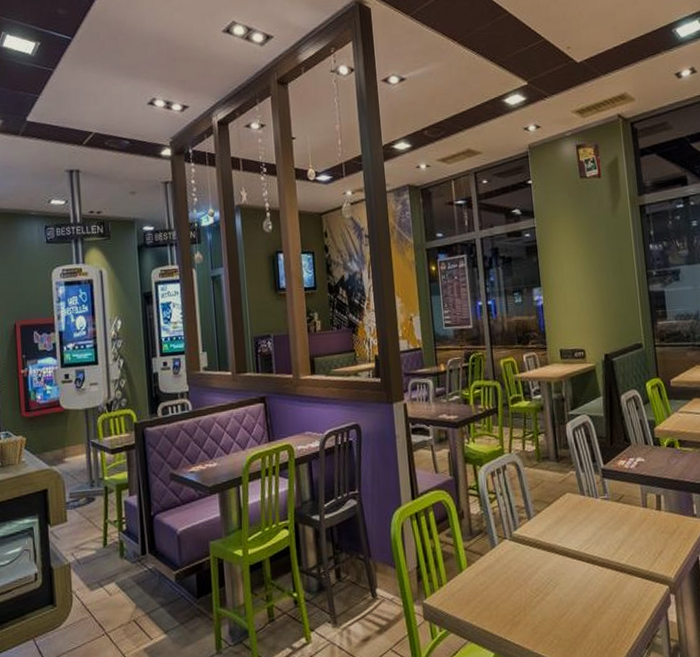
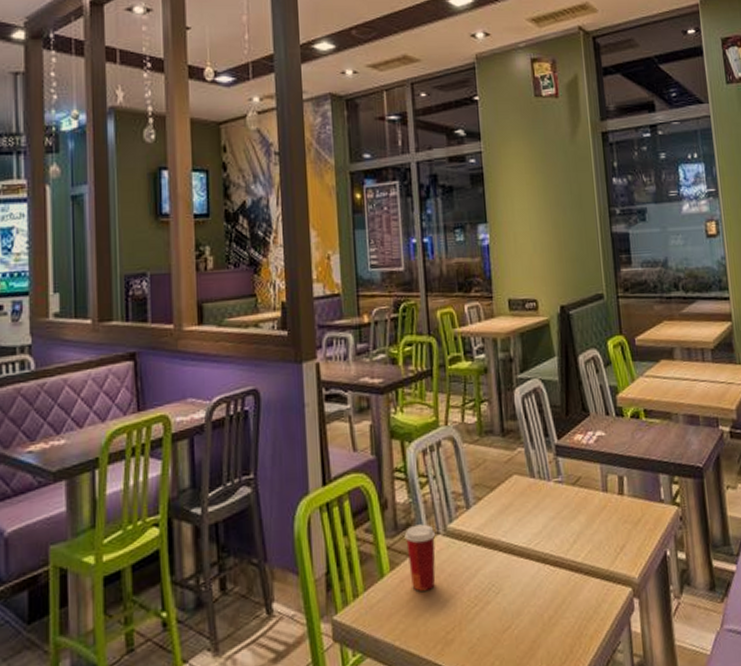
paper cup: none [478,531,504,583] -> present [404,524,436,591]

